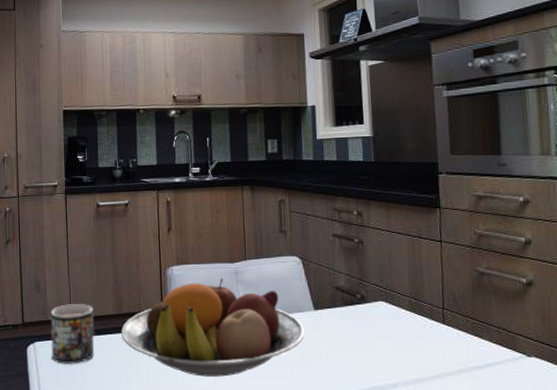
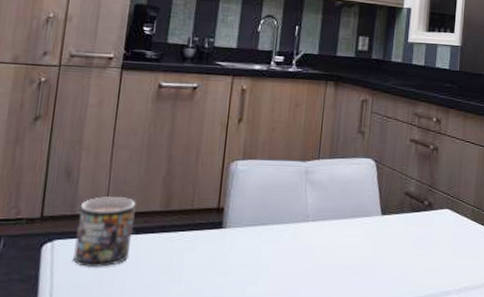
fruit bowl: present [121,278,306,377] -> none [166,177,370,283]

